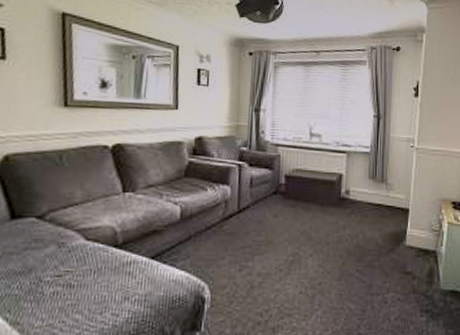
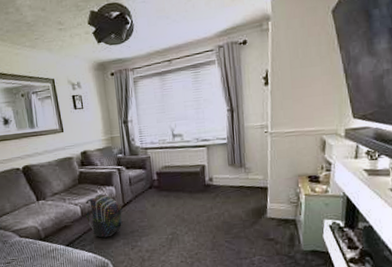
backpack: none [186,193,236,252] -> present [85,194,123,238]

